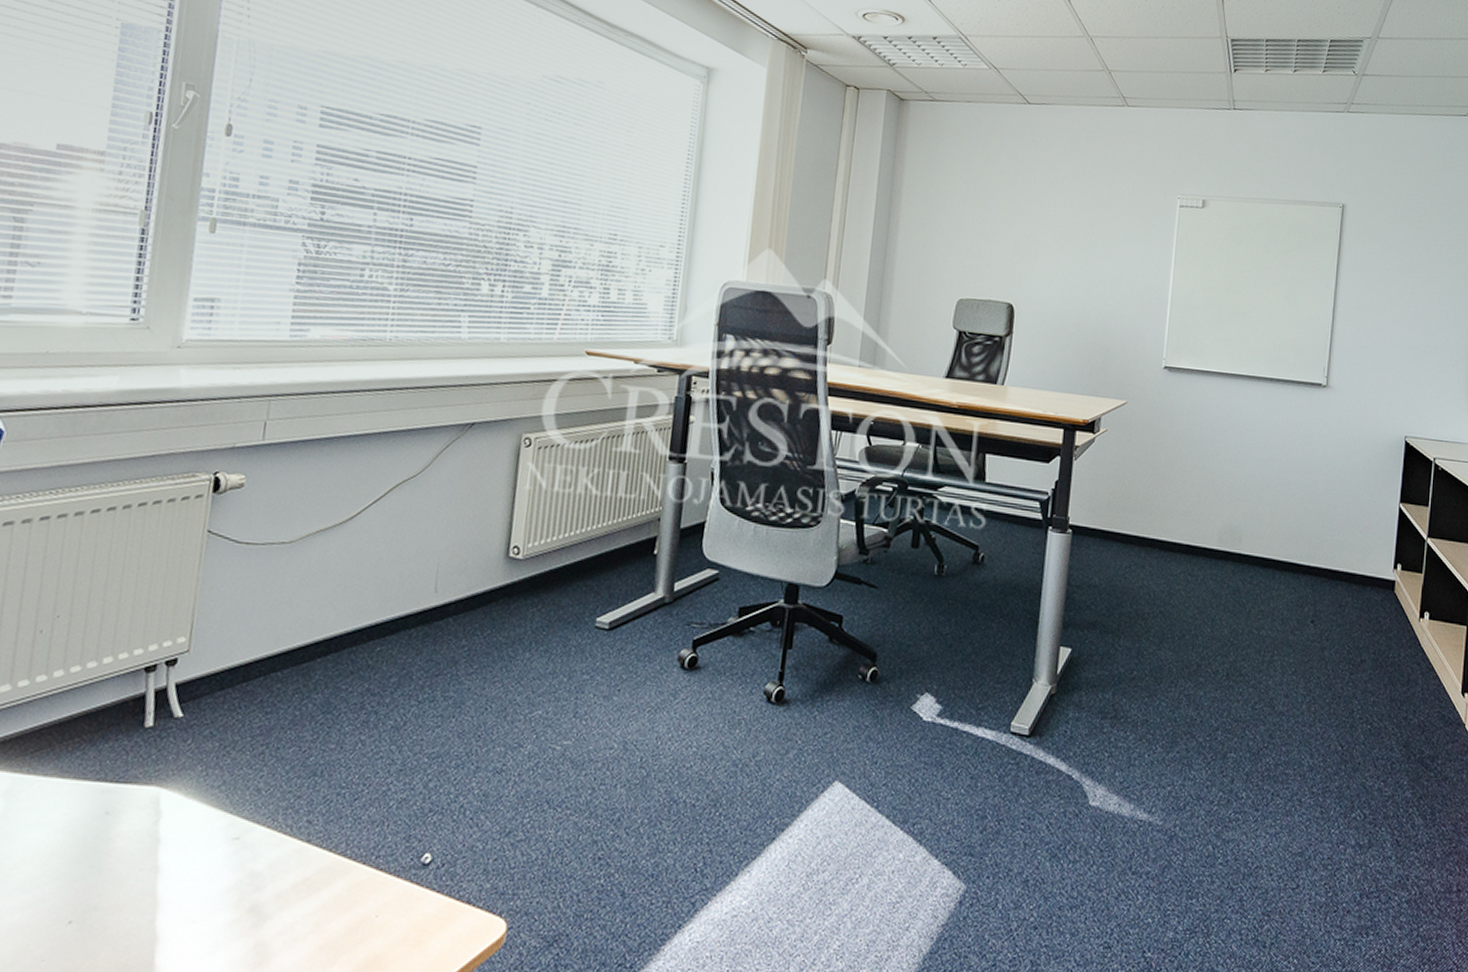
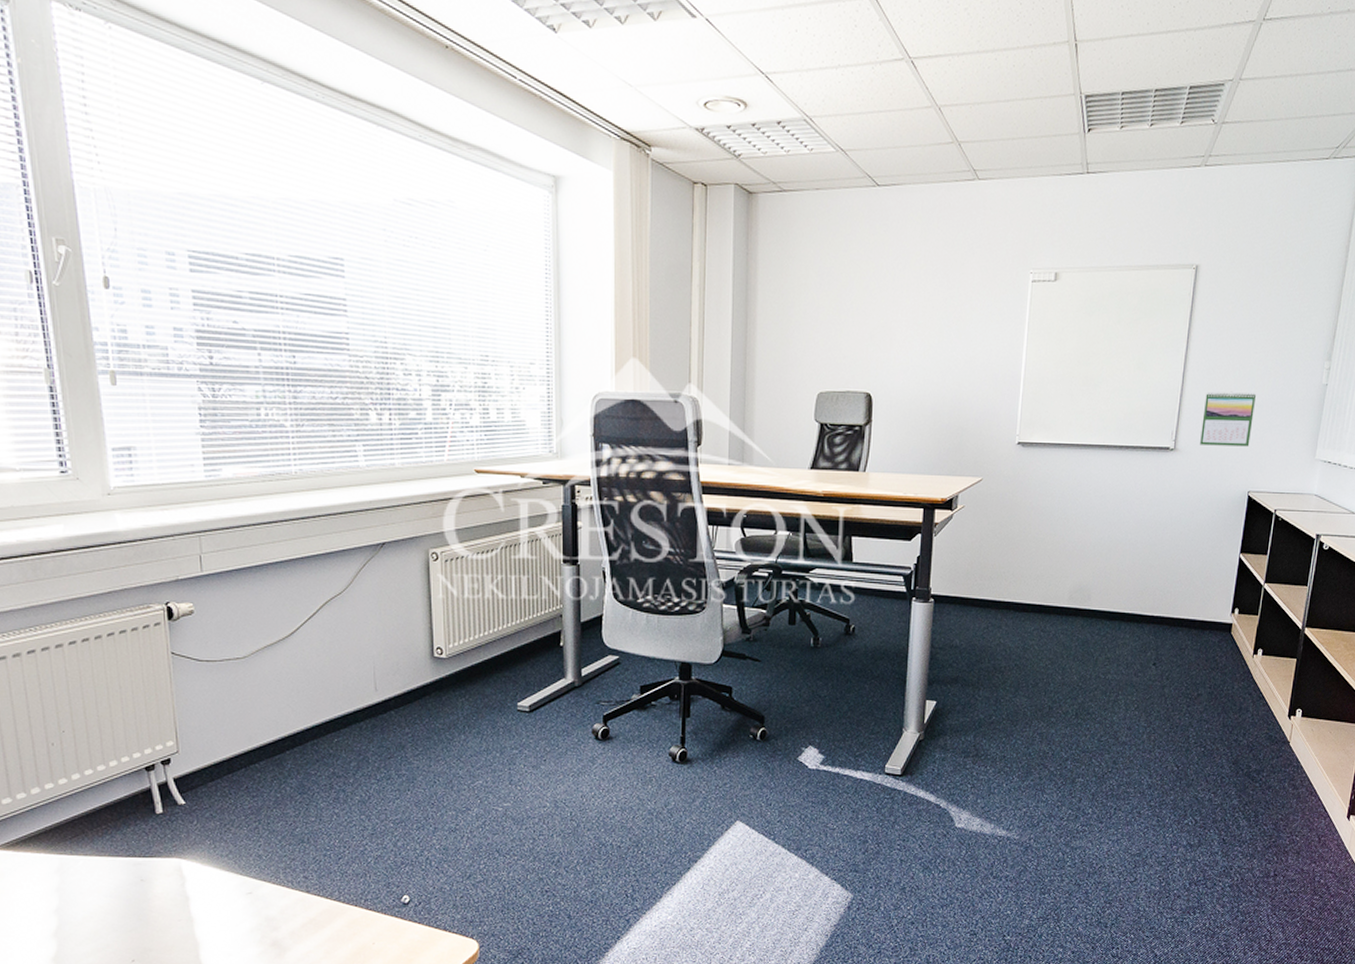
calendar: none [1353,330,1408,389] -> present [1200,391,1256,447]

